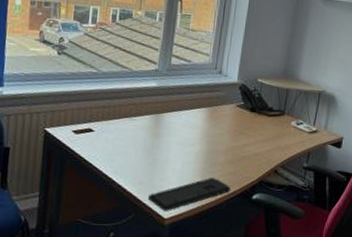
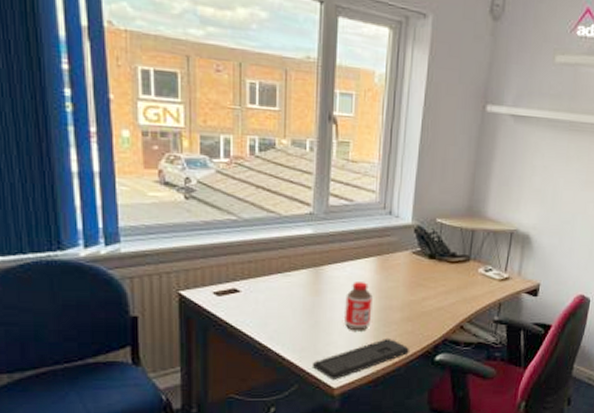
bottle: none [177,128,202,170] -> present [345,282,373,331]

